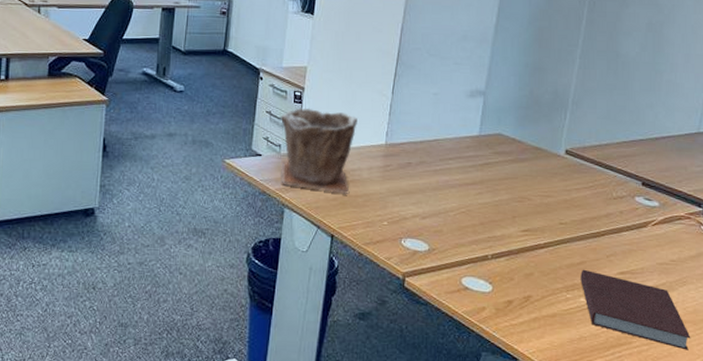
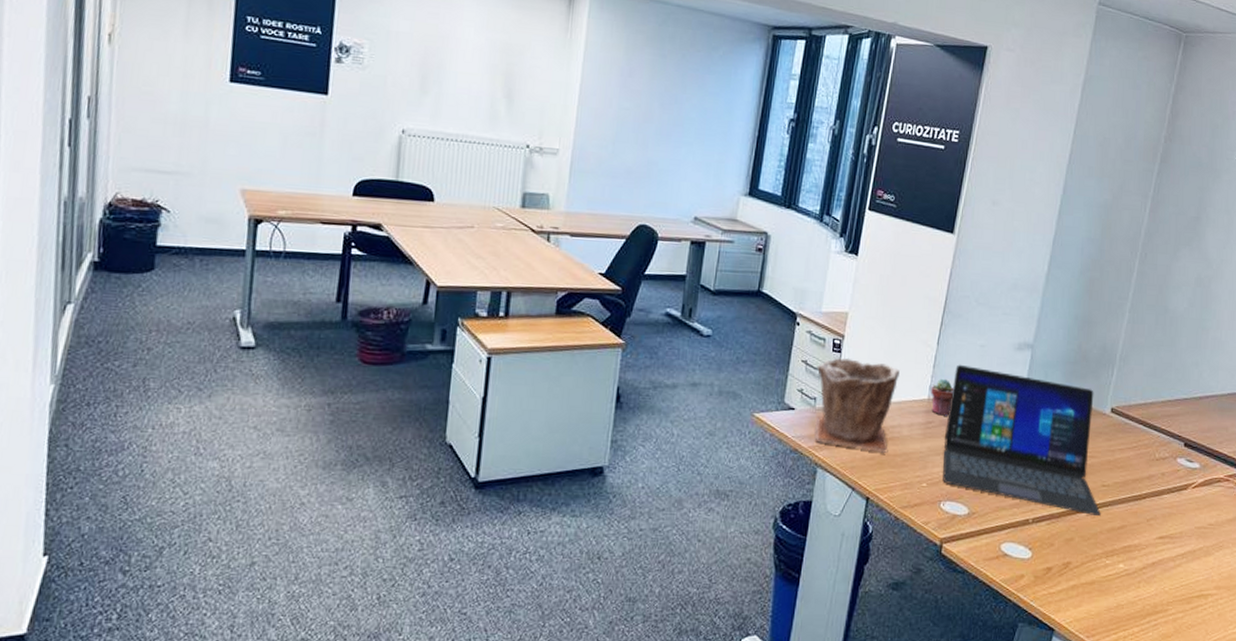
potted succulent: none [388,126,410,160] -> present [931,379,954,416]
laptop: none [402,111,560,252] -> present [943,364,1101,515]
notebook: present [581,269,691,350] -> none [1120,534,1225,617]

